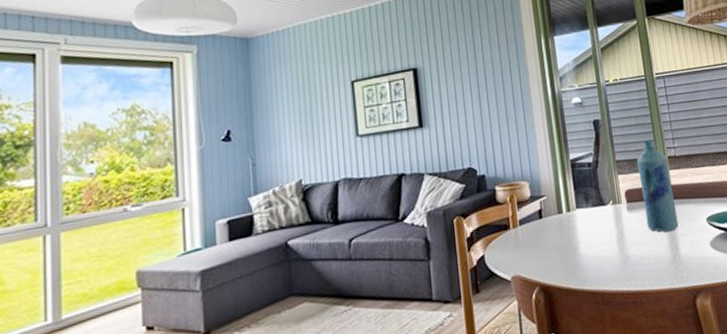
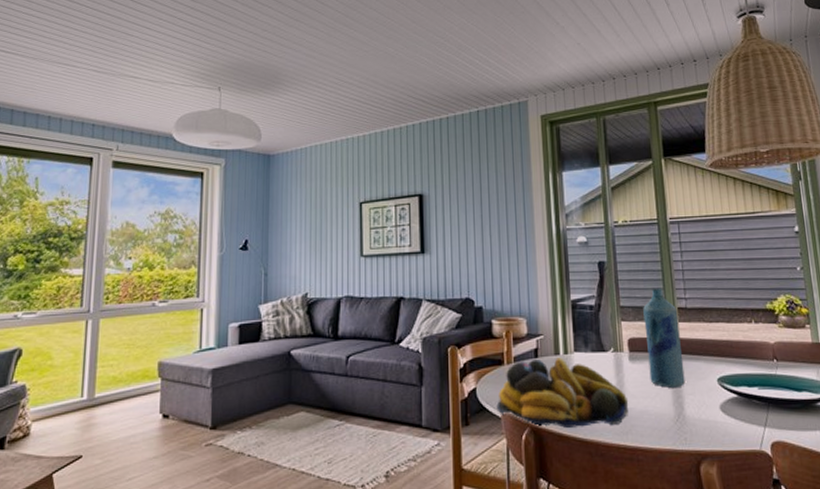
fruit bowl: none [505,215,629,284] -> present [496,357,629,428]

